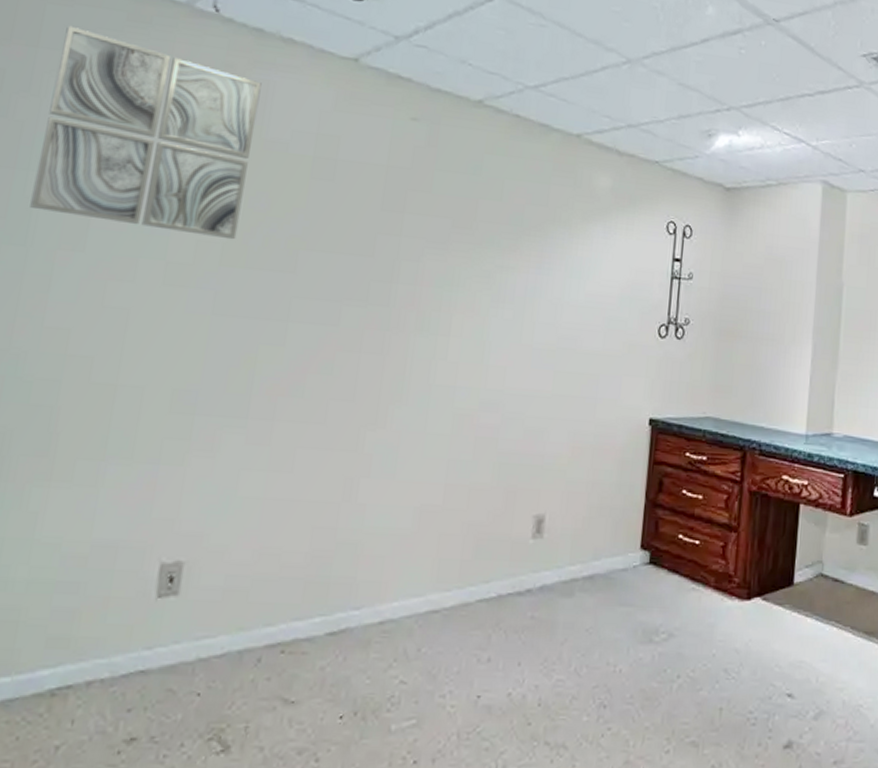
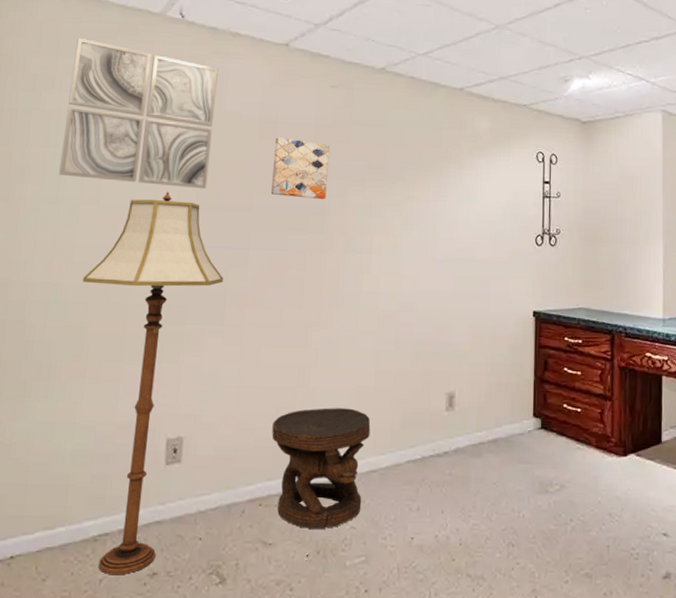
floor lamp: none [54,239,251,741] -> present [82,191,223,575]
side table: none [303,529,435,683] -> present [271,408,371,529]
wall art: none [322,178,404,263] -> present [270,136,330,199]

